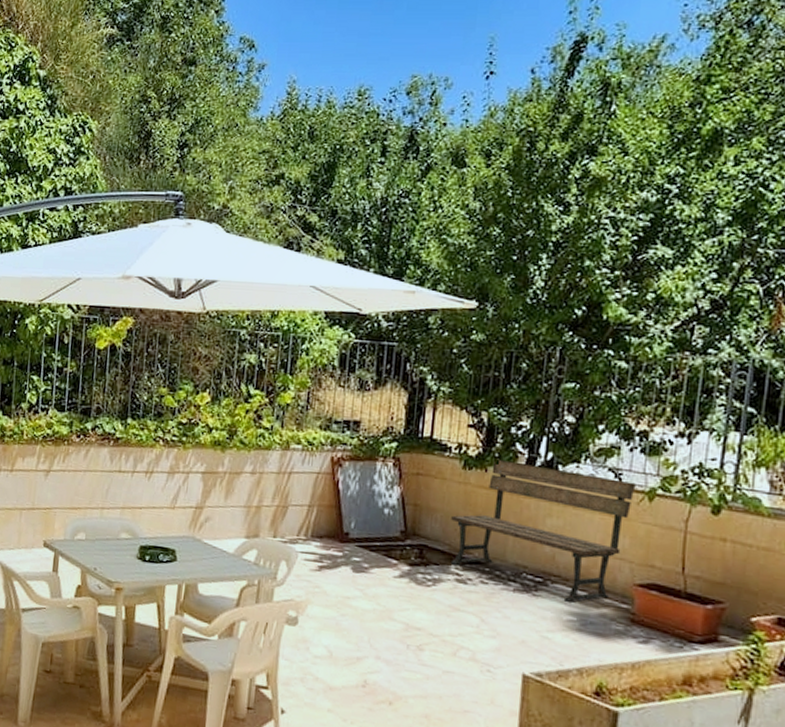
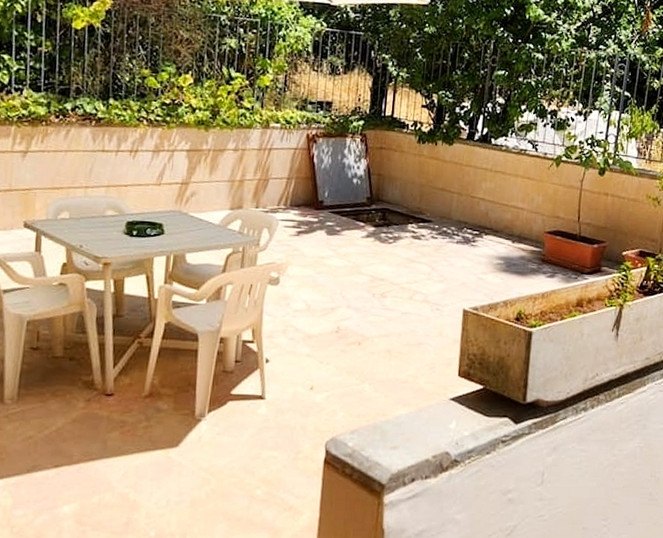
bench: present [450,460,636,603] -> none [408,135,548,249]

